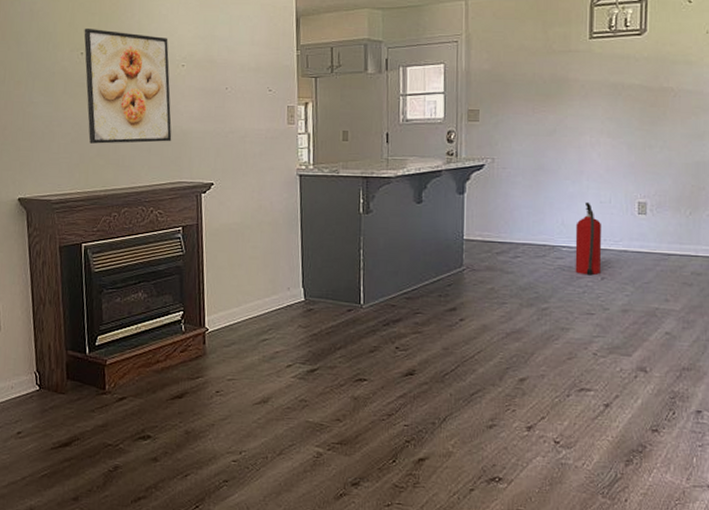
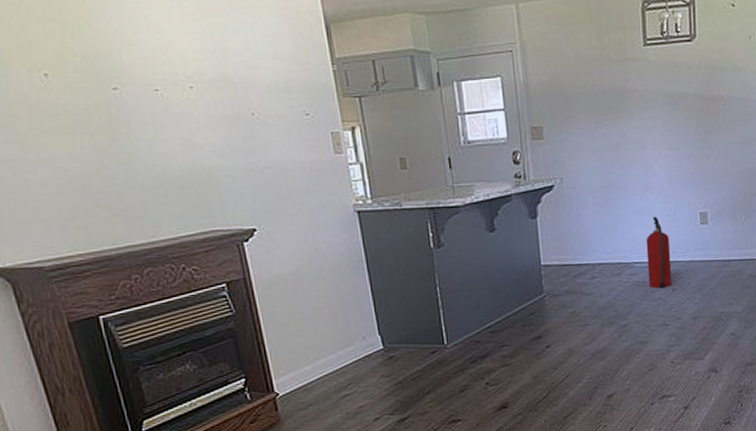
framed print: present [84,29,172,144] -> none [42,41,194,192]

